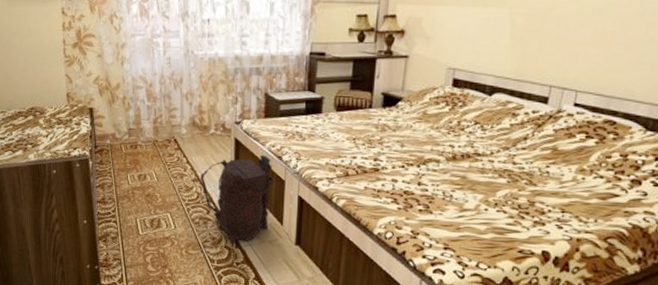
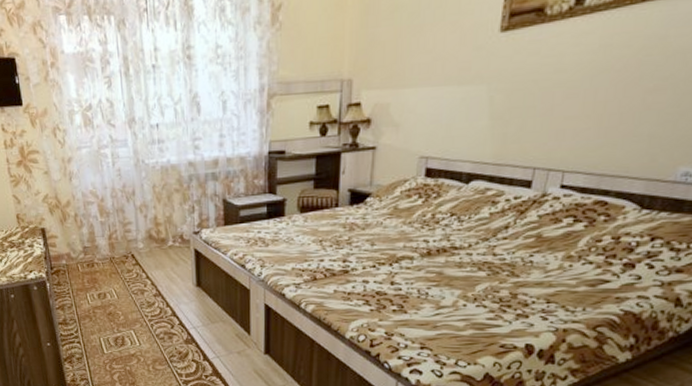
backpack: present [201,154,274,243] -> none [162,264,238,356]

